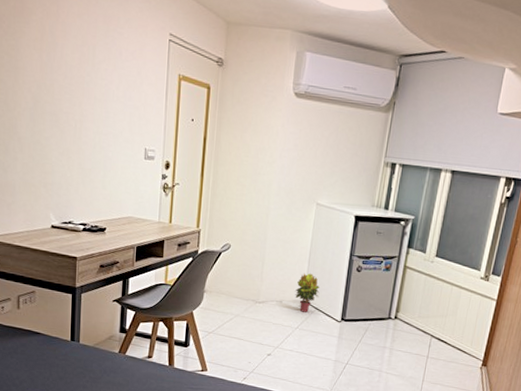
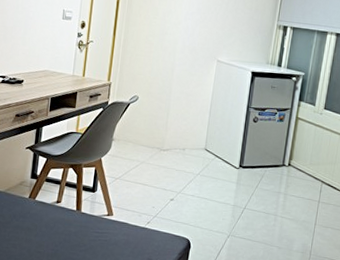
potted plant: present [295,273,320,313] -> none [197,123,220,160]

